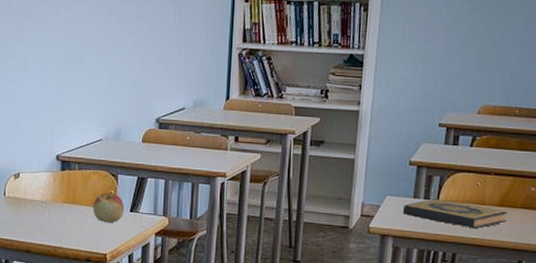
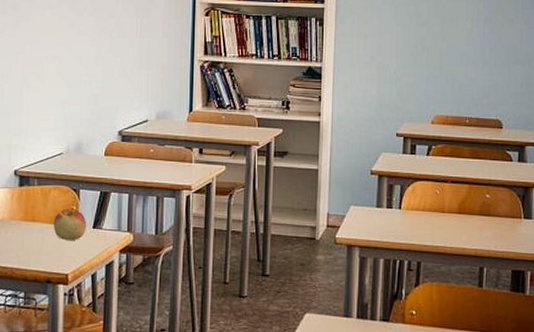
hardback book: present [402,199,507,229] -> none [367,207,466,237]

